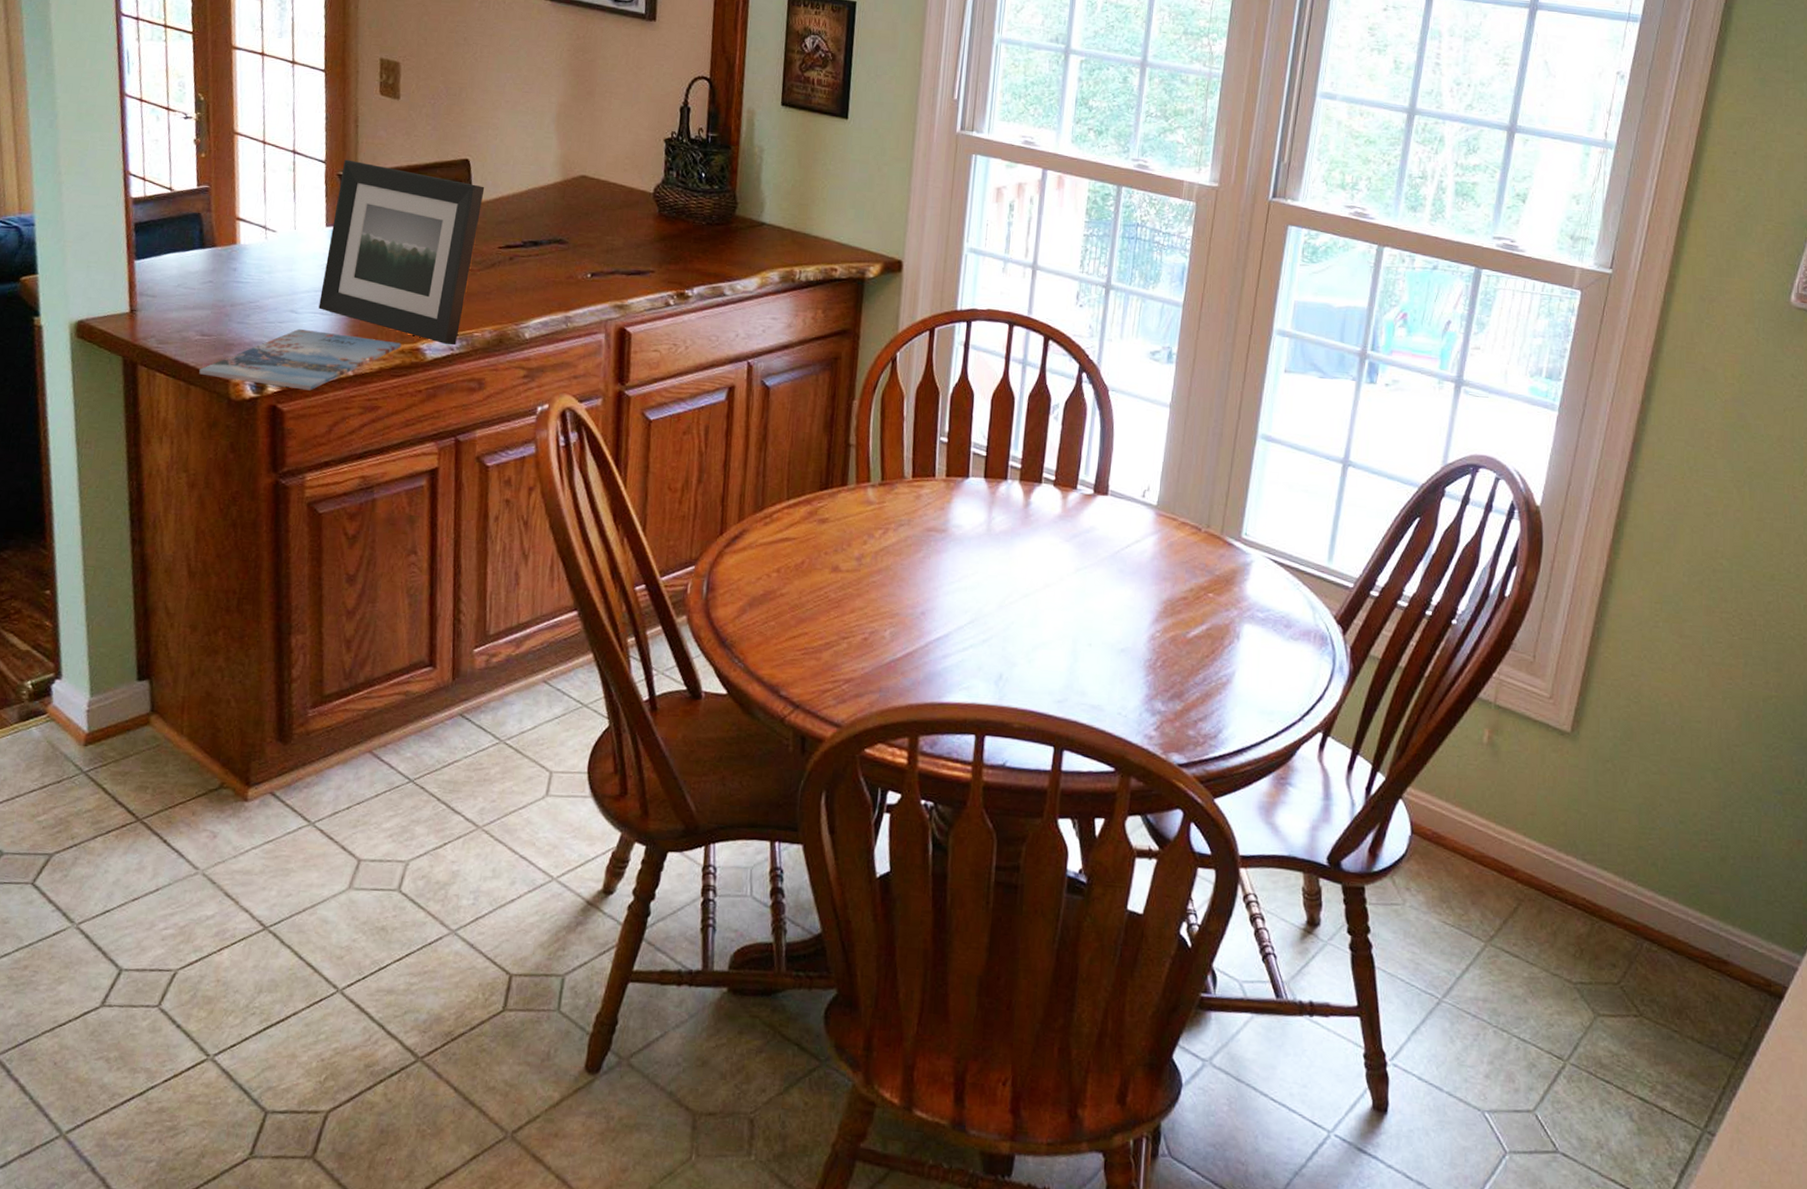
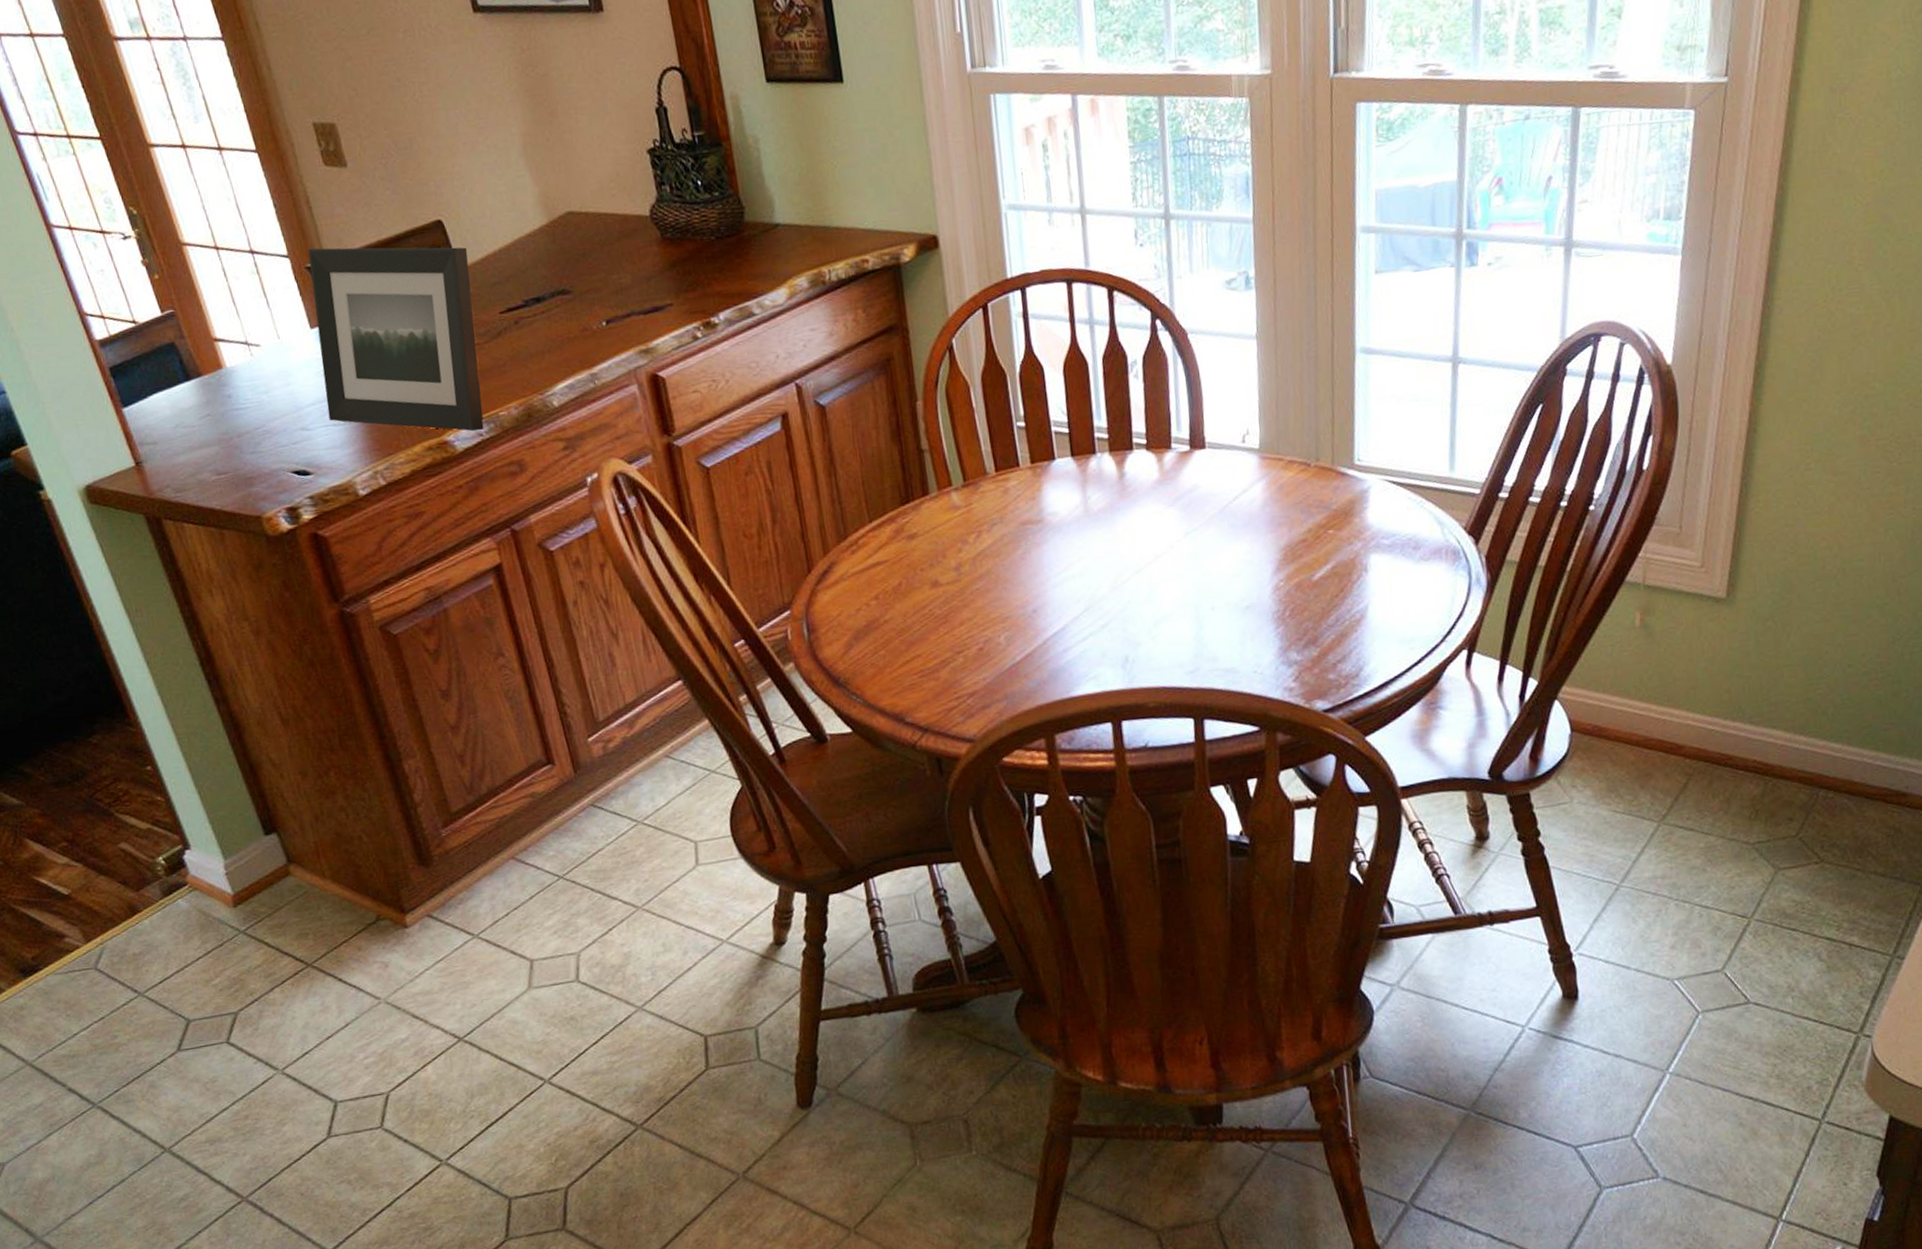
magazine: present [199,328,402,391] -> none [227,439,428,517]

